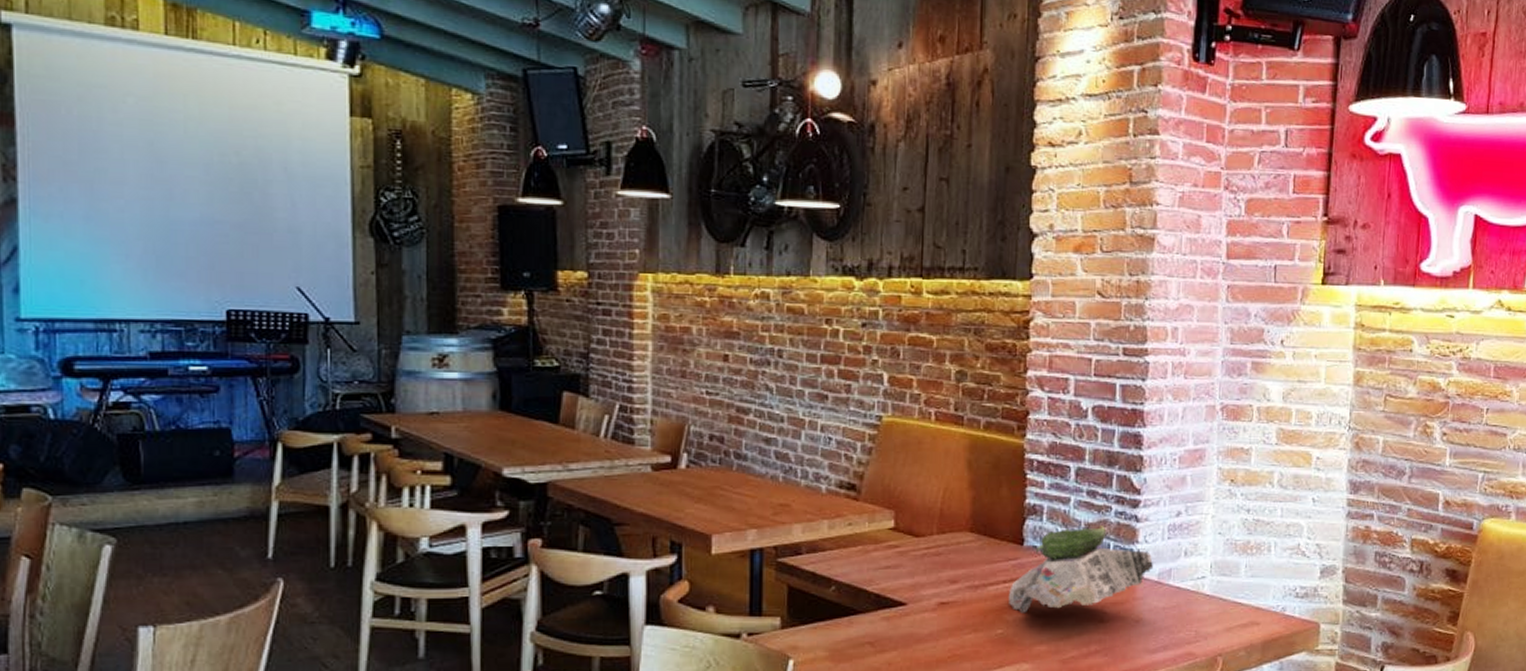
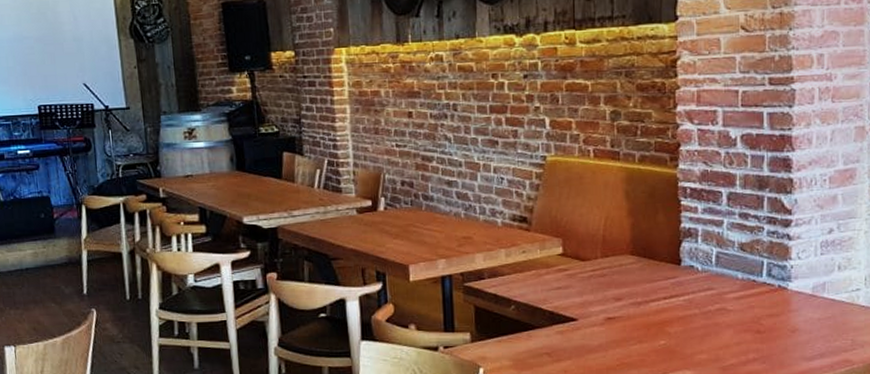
newspaper: present [1008,526,1153,613] -> none [668,245,807,326]

